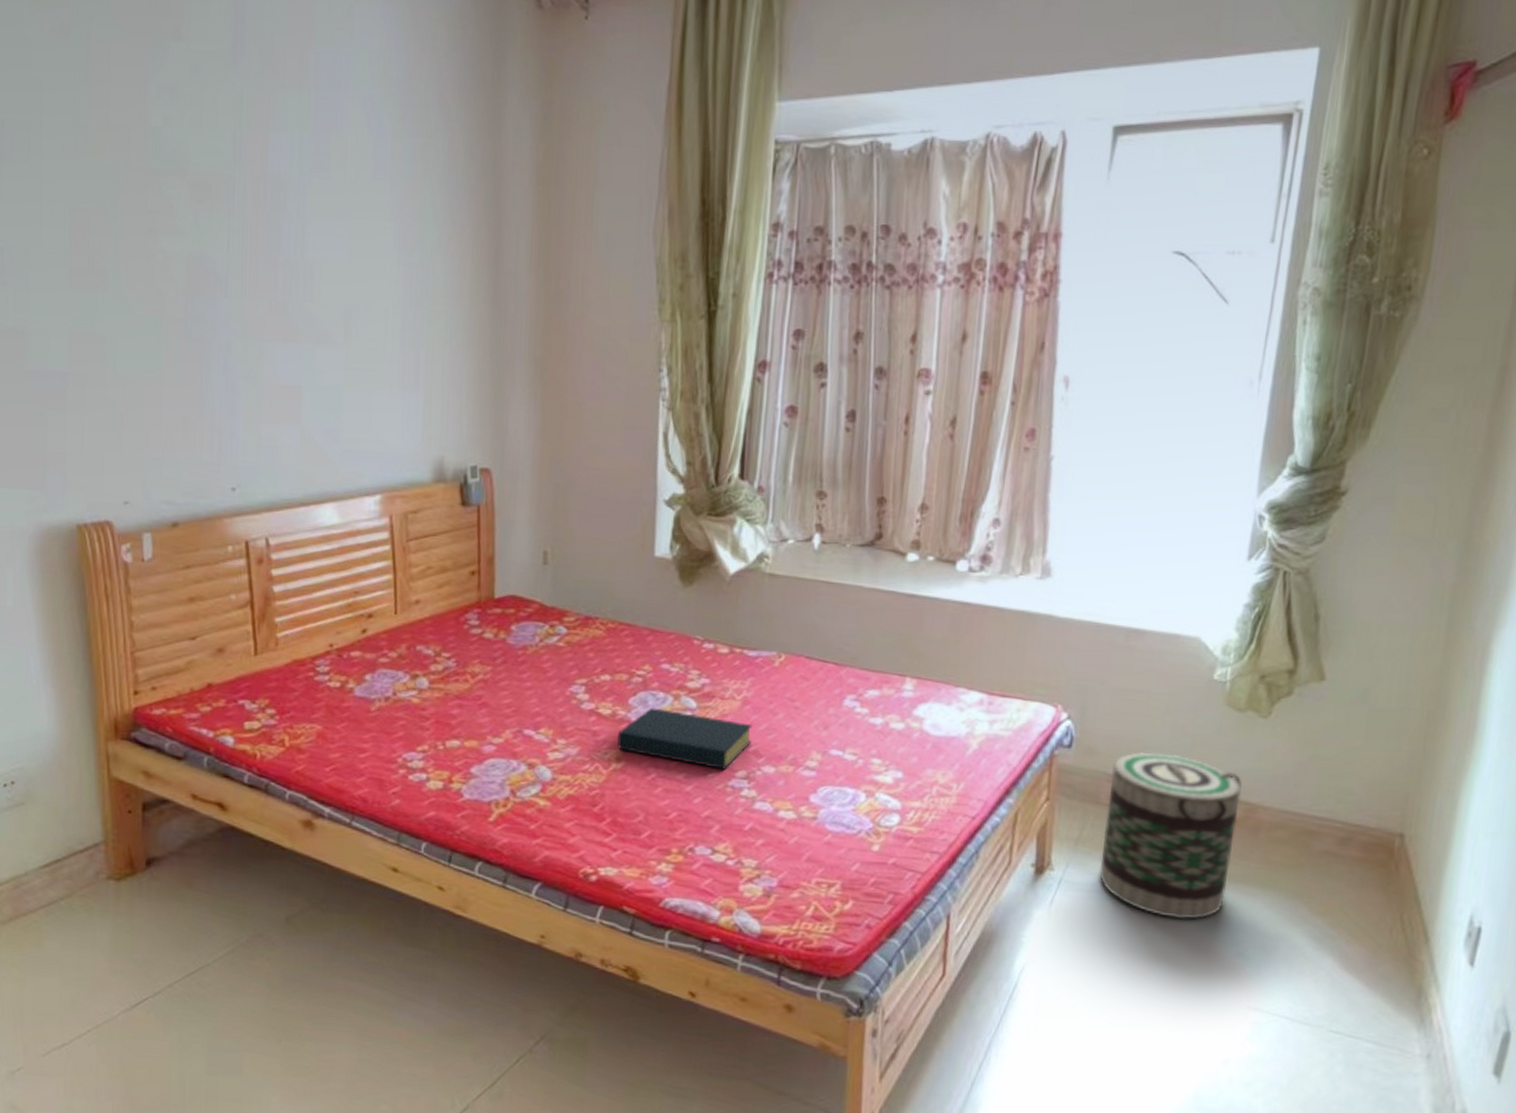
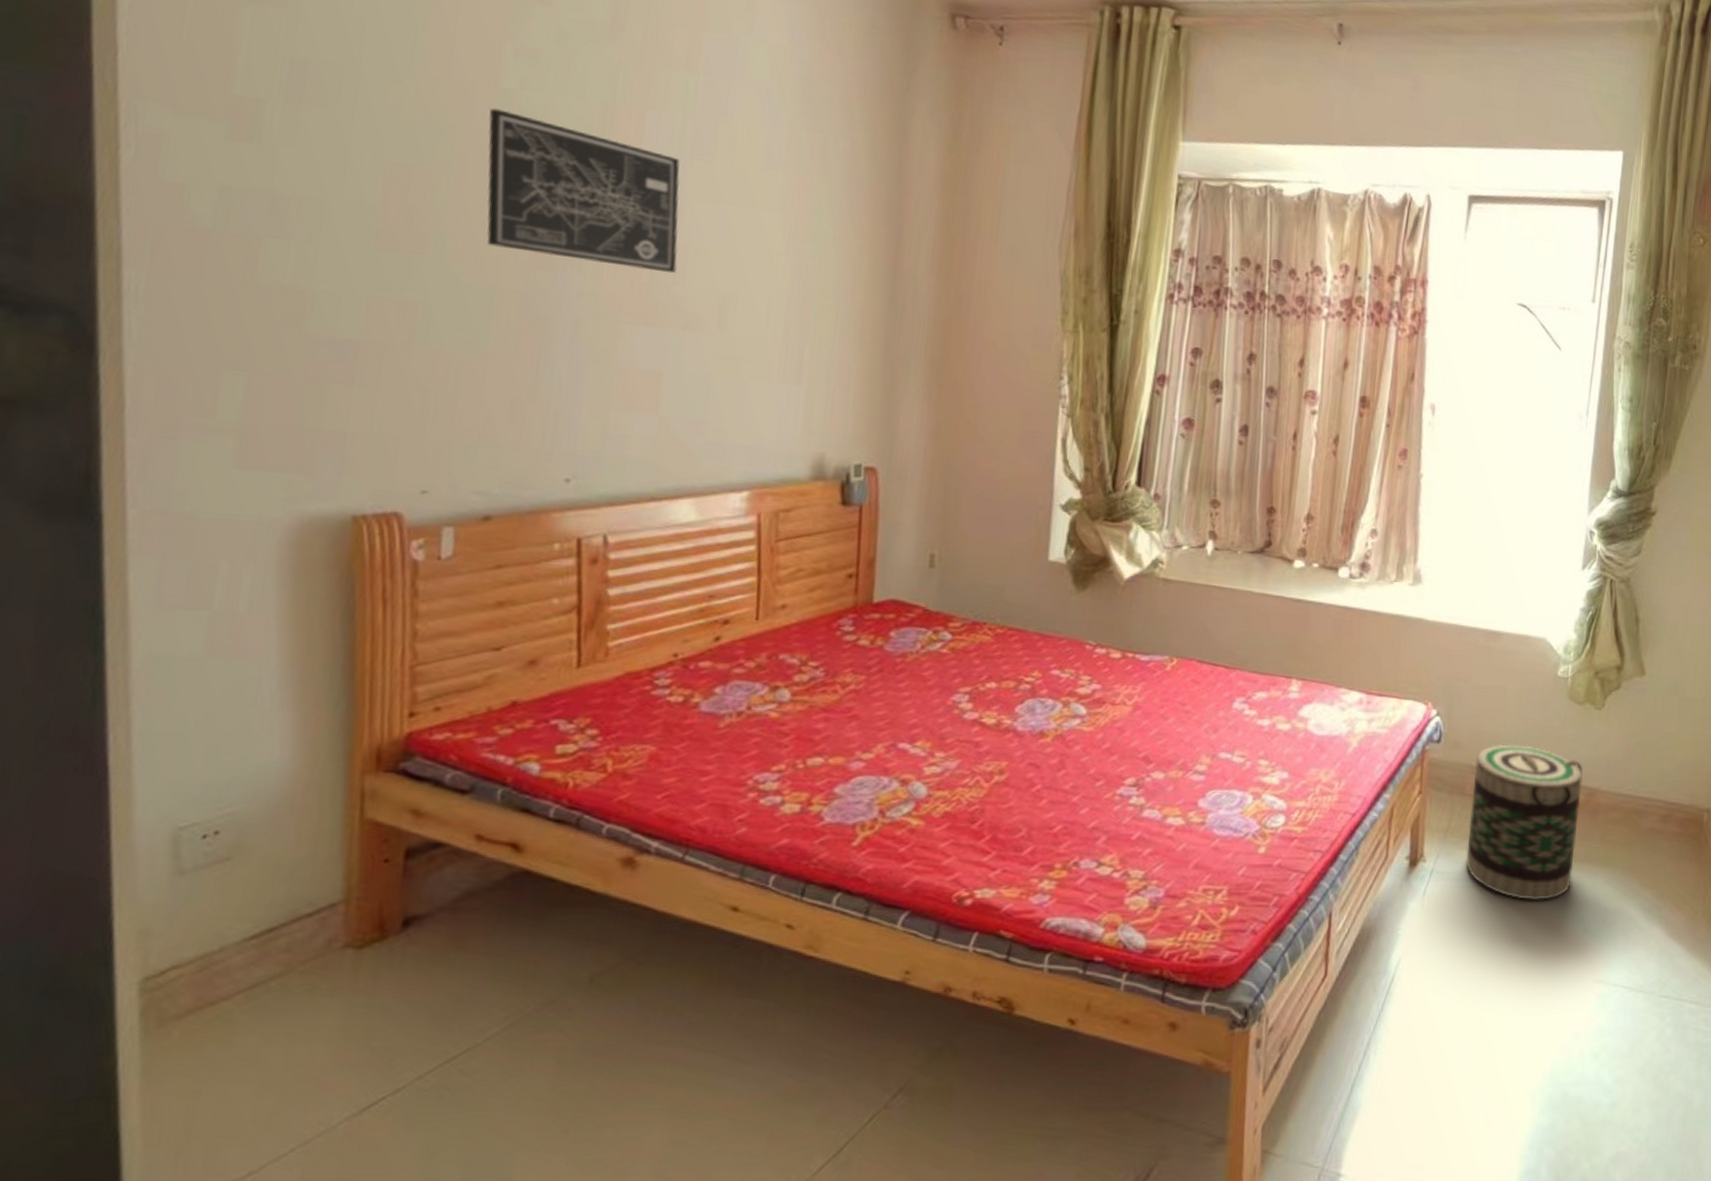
wall art: none [143,147,305,291] -> present [487,108,680,274]
hardback book: present [617,708,753,769] -> none [1001,715,1143,777]

